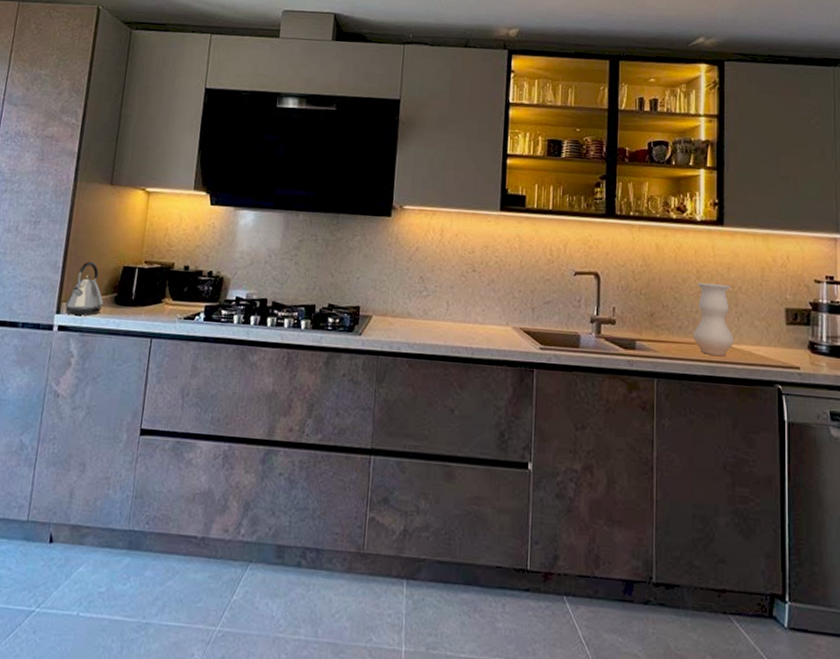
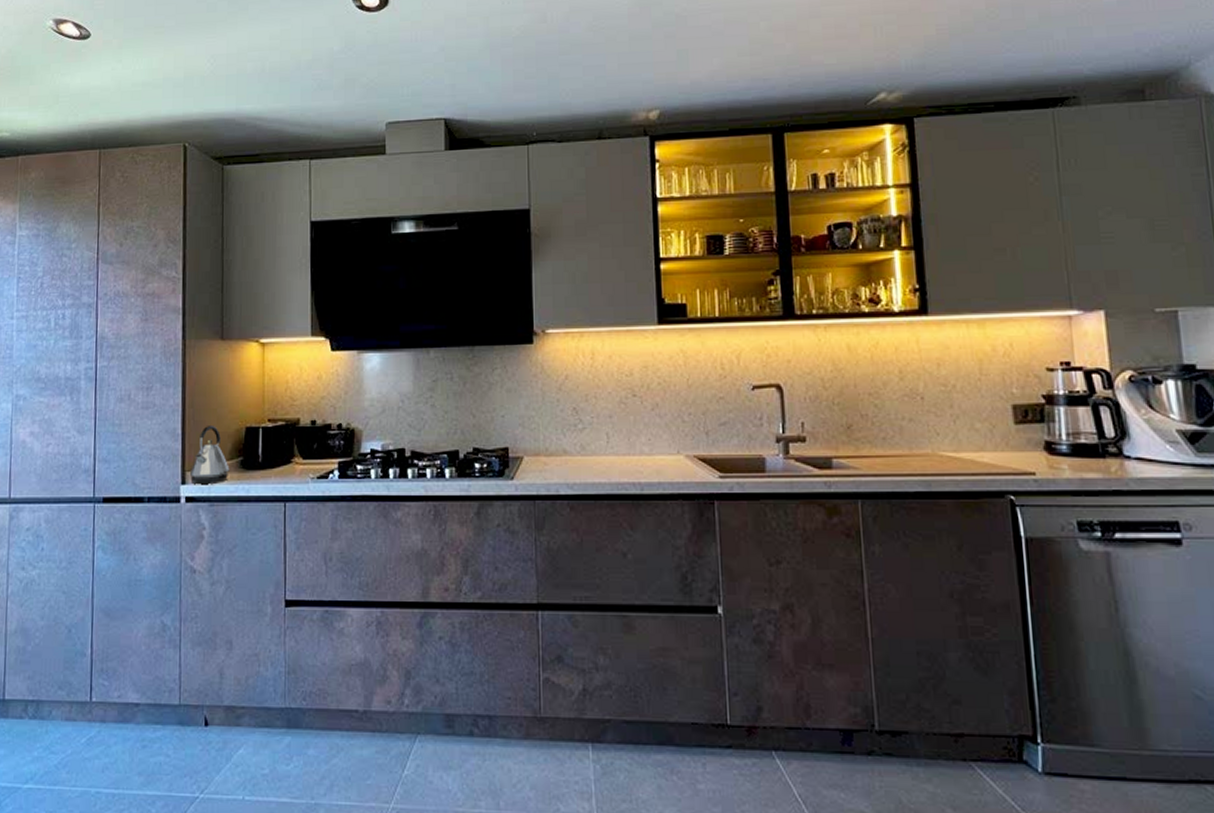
vase: present [693,283,734,357] -> none [900,384,951,468]

